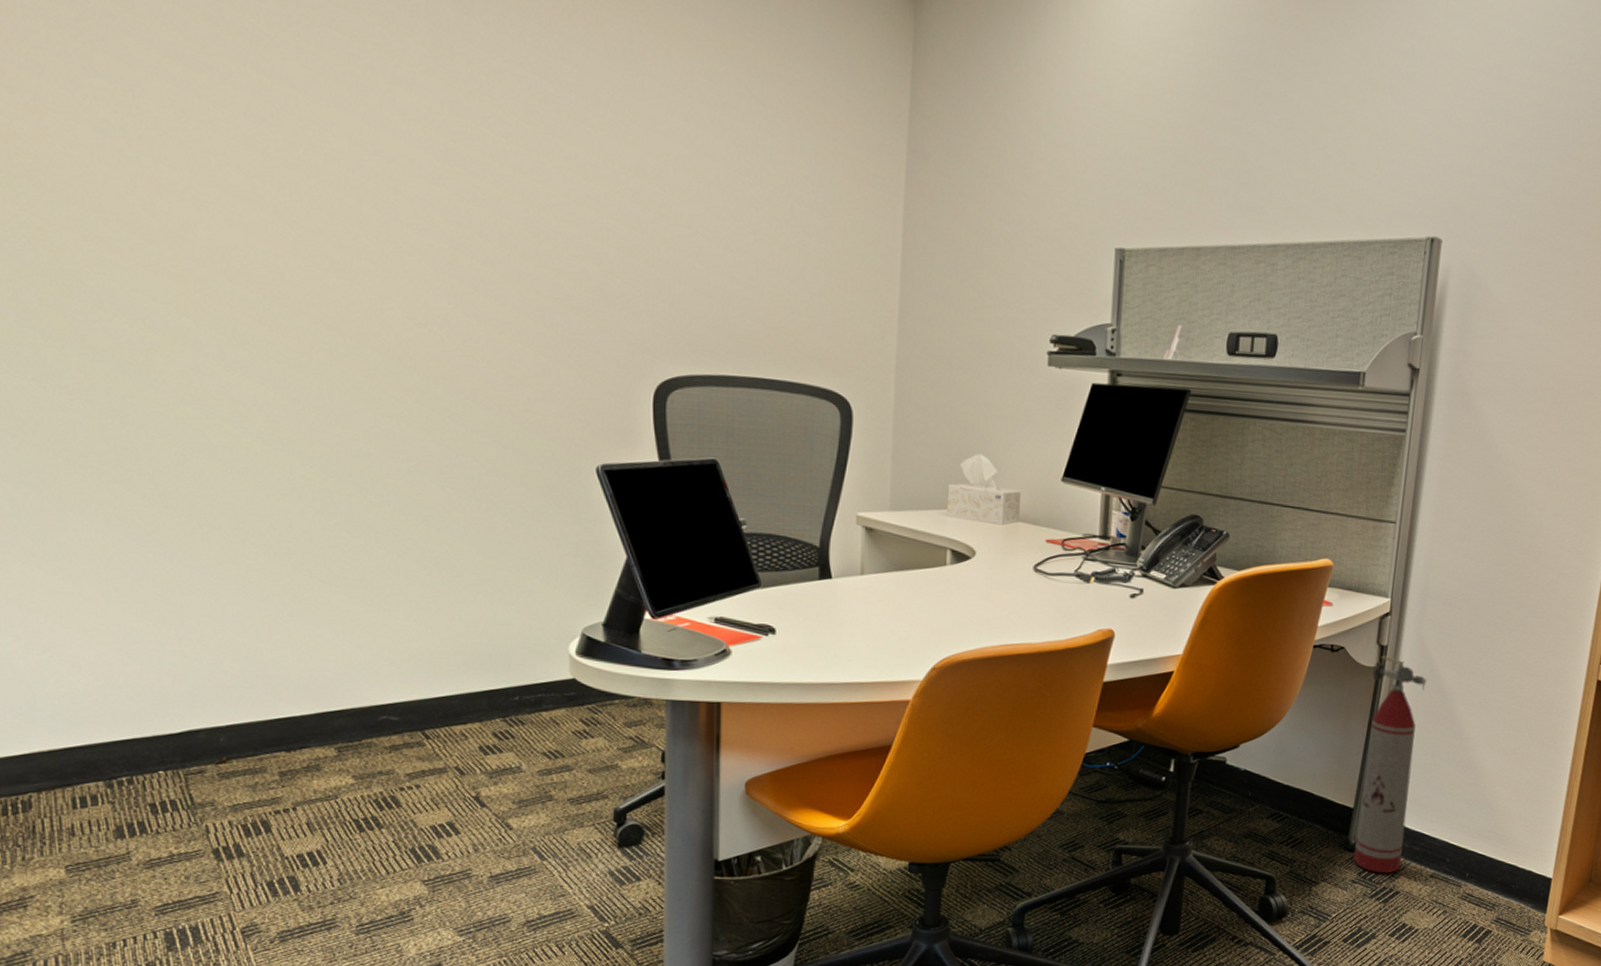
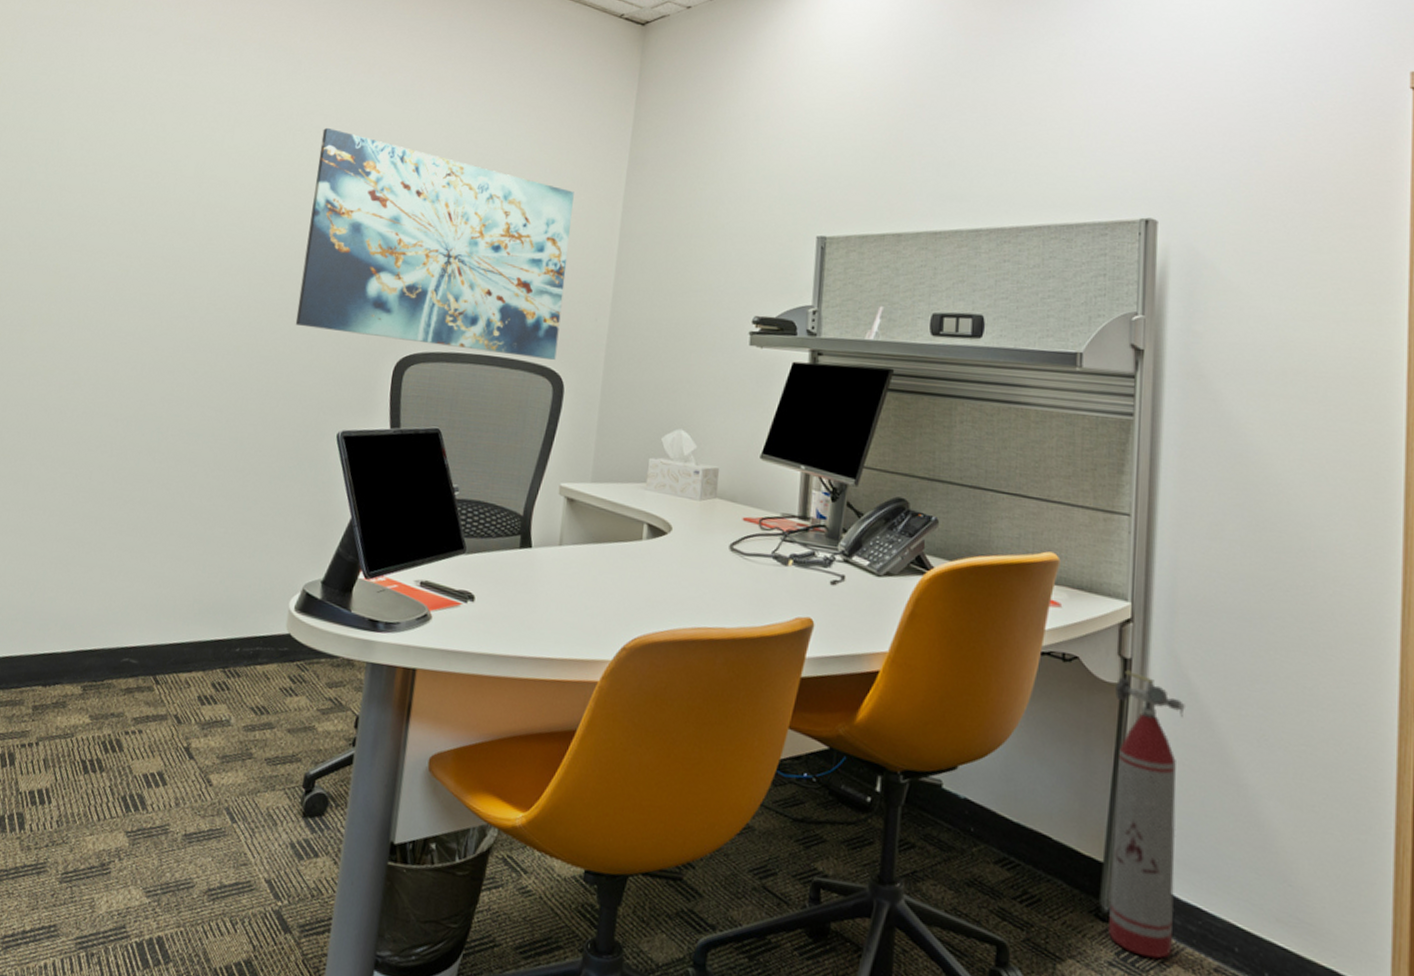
wall art: none [519,92,847,383] -> present [295,127,574,360]

